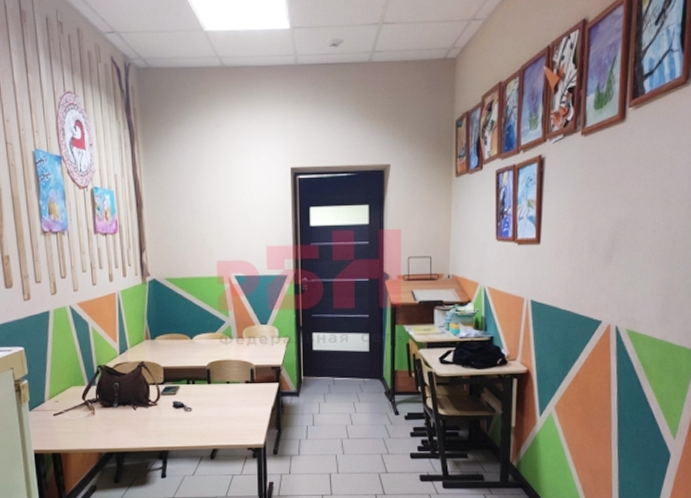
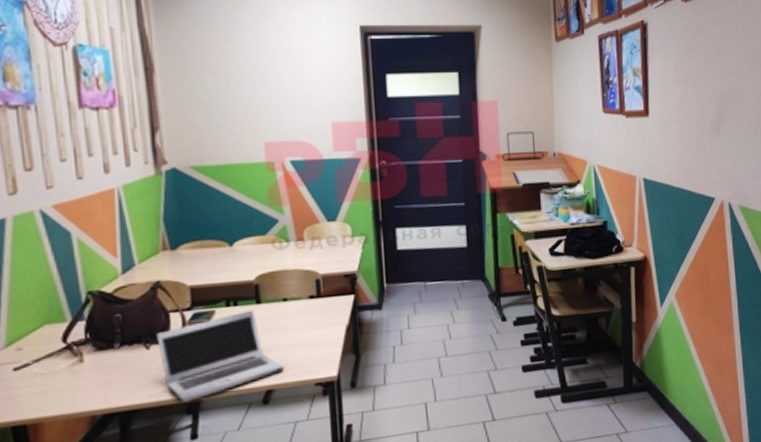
laptop: none [140,388,227,450] -> present [156,309,285,402]

